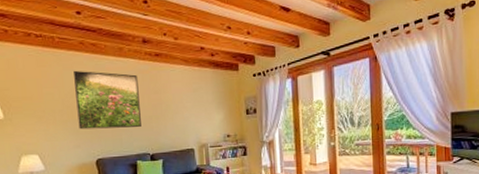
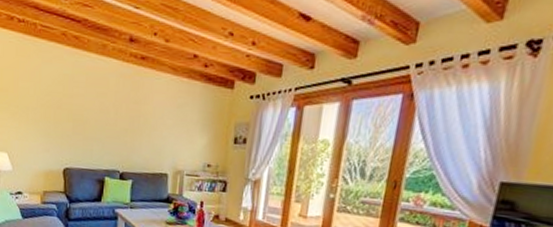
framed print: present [74,70,141,130] -> none [50,64,118,141]

